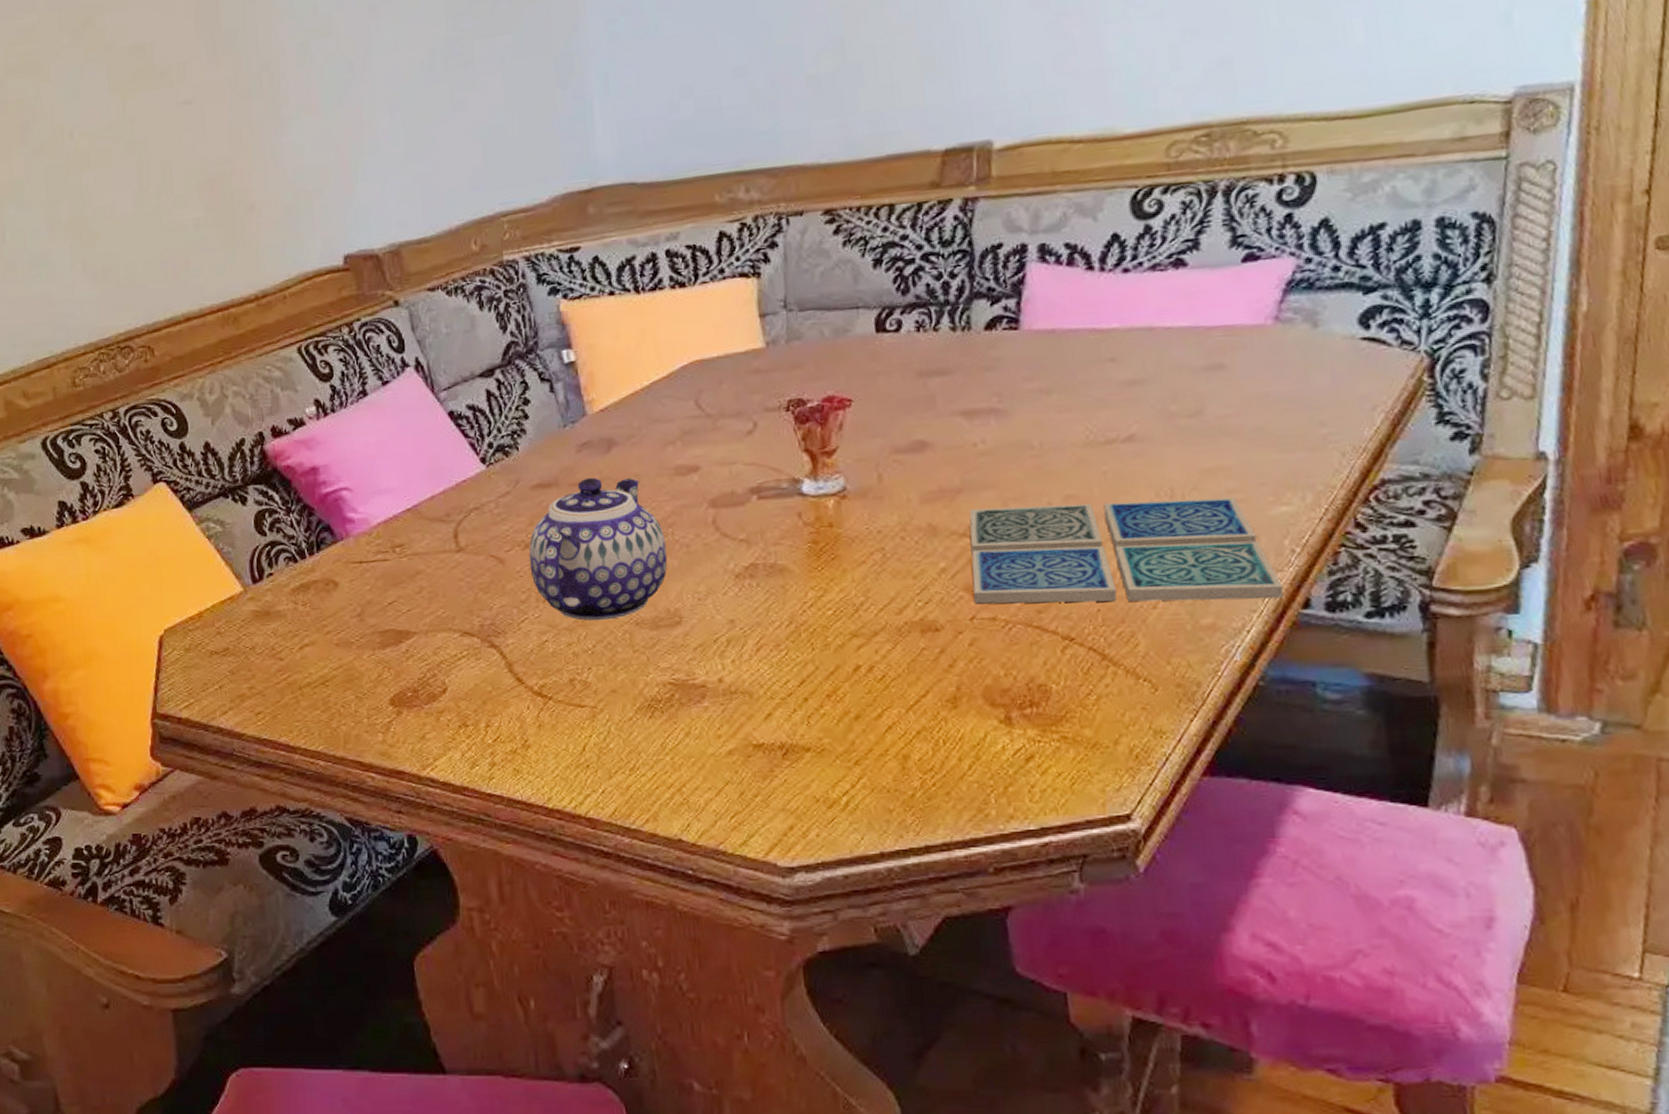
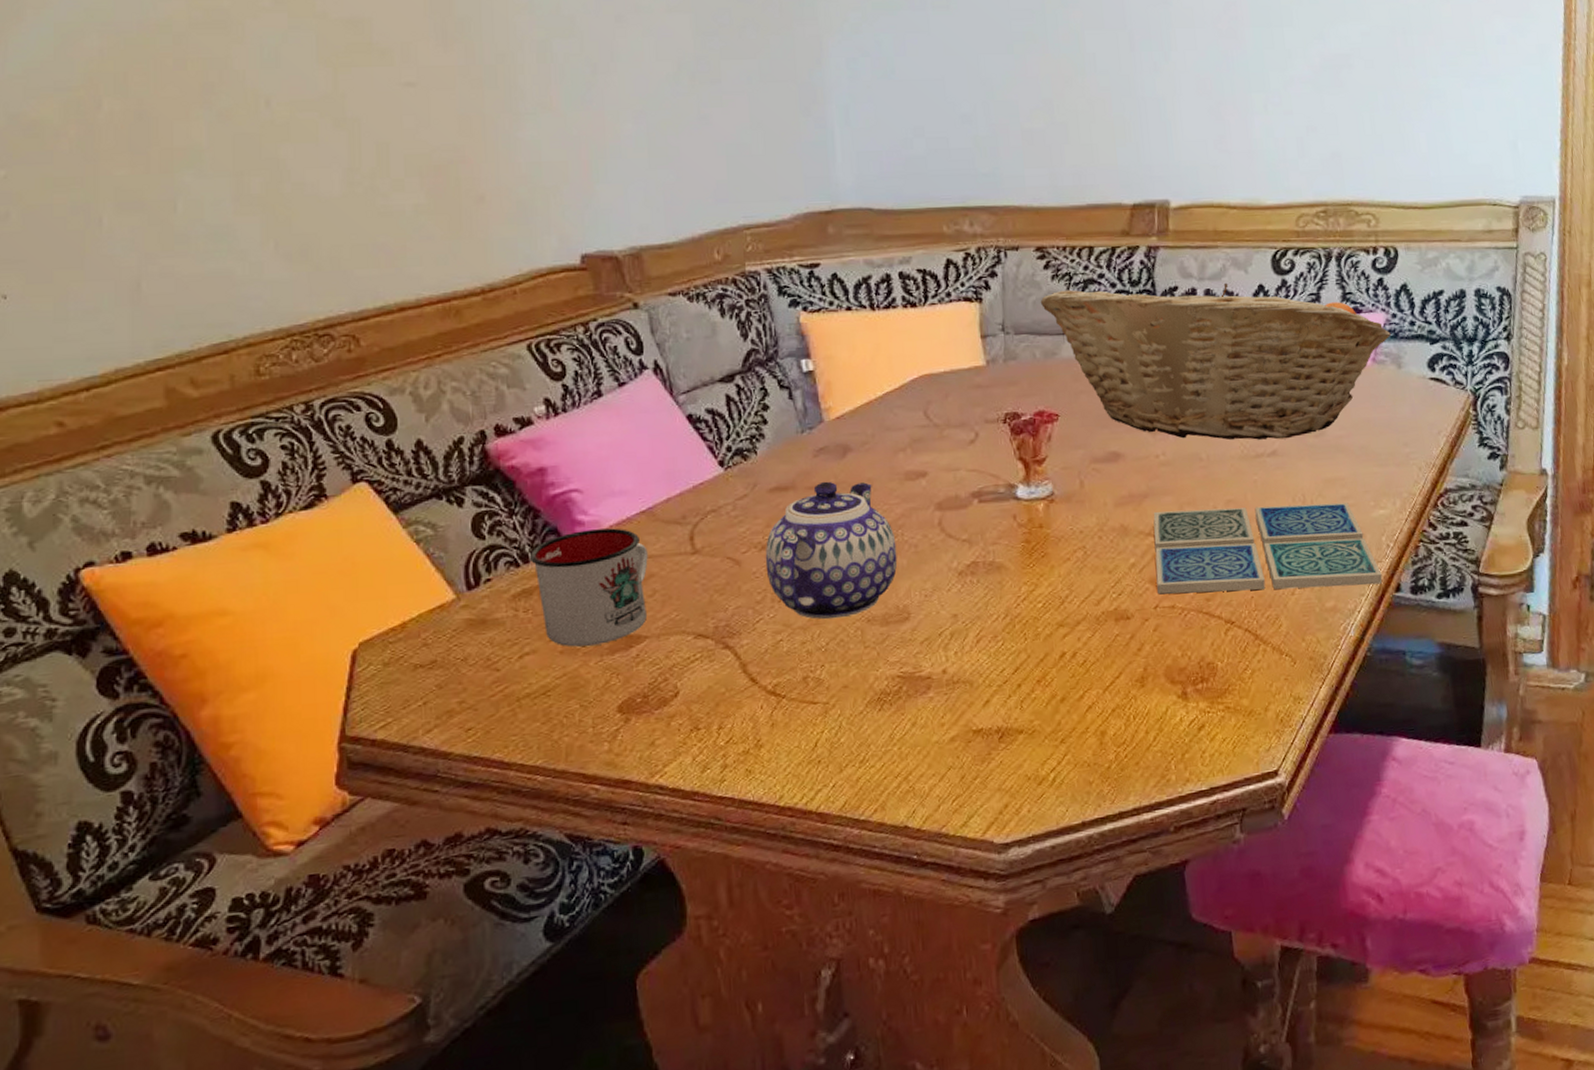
mug: none [305,525,416,640] -> present [529,528,648,647]
fruit basket: none [829,234,1303,424] -> present [1040,282,1391,440]

